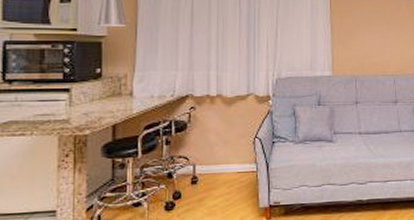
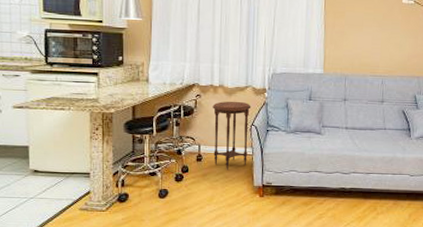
side table: none [209,111,254,192] -> present [212,101,251,171]

